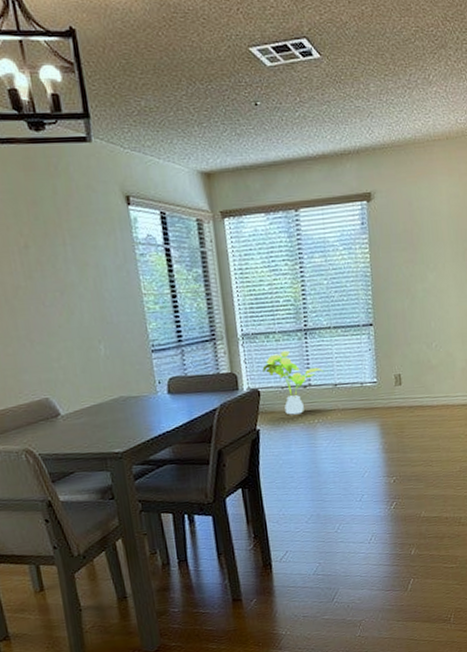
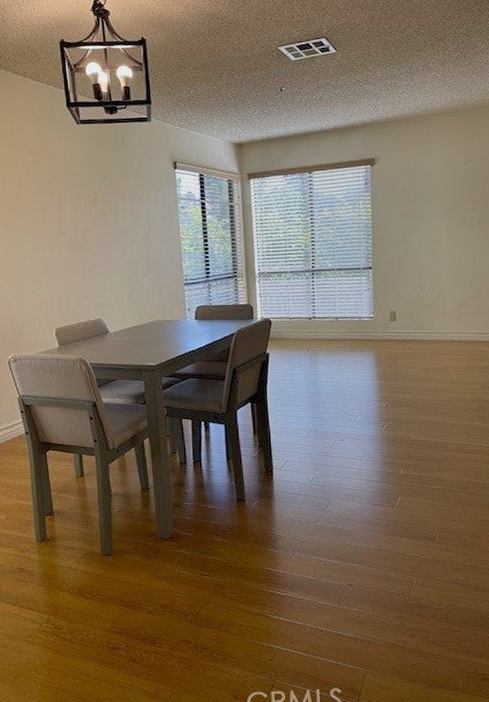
house plant: present [262,350,325,415] -> none [274,287,328,342]

